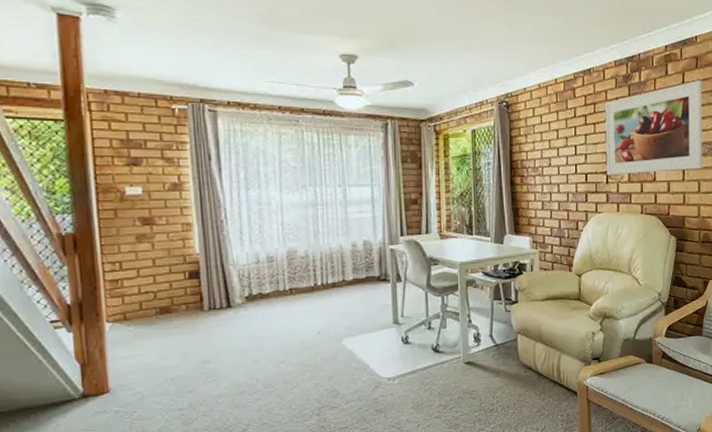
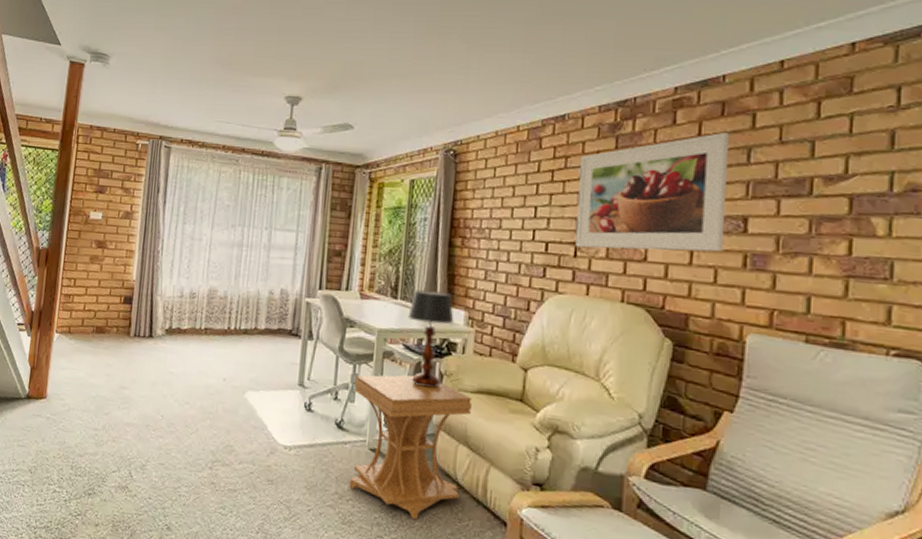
side table: none [445,295,543,408] -> present [349,374,473,519]
table lamp: none [483,224,522,304] -> present [408,290,454,388]

